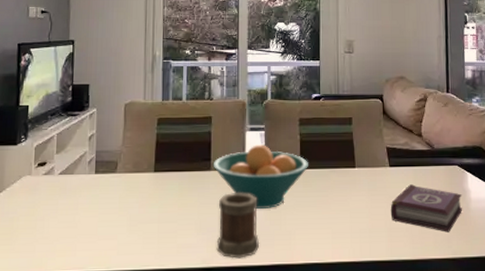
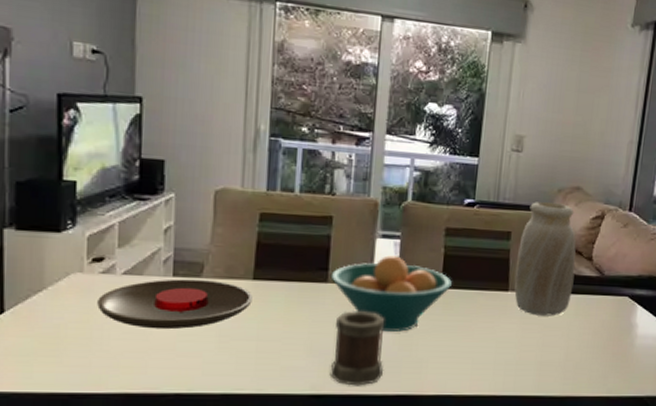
plate: none [41,175,154,218] -> present [97,279,252,330]
vase: none [359,91,409,188] -> present [514,202,576,316]
book: present [390,184,463,232] -> none [543,314,628,369]

